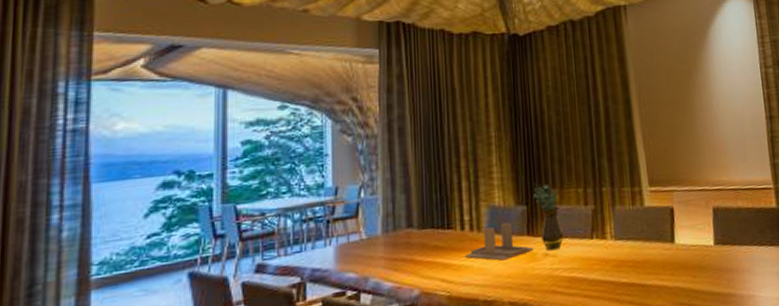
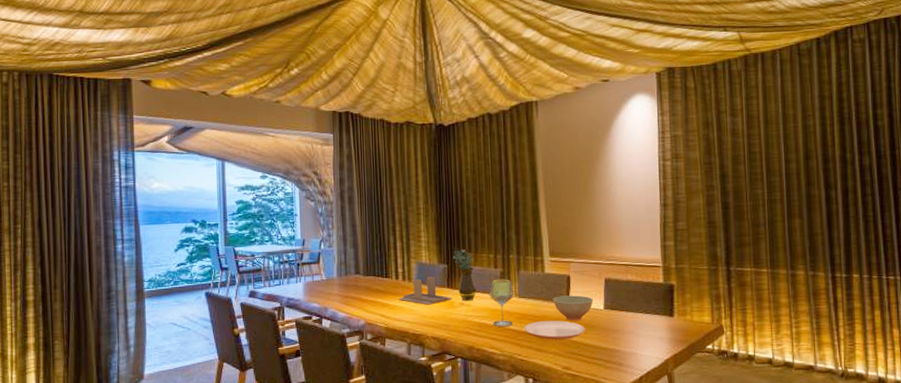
wine glass: none [579,217,610,280] -> present [489,279,515,327]
plate: none [623,264,695,290] -> present [524,320,585,340]
bowl: none [655,230,702,264] -> present [553,295,594,321]

